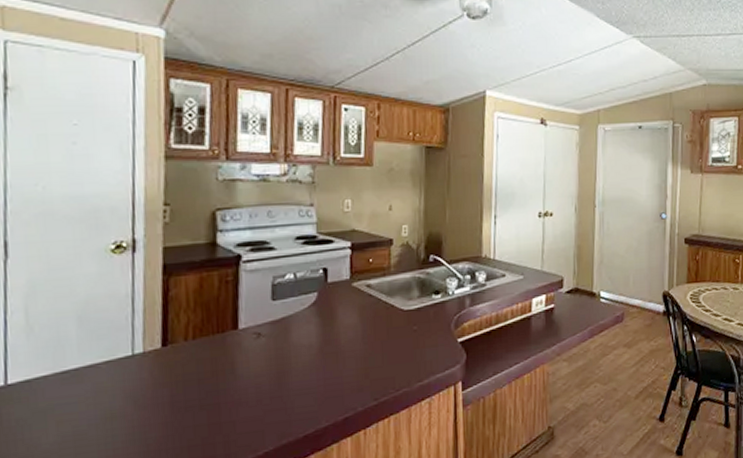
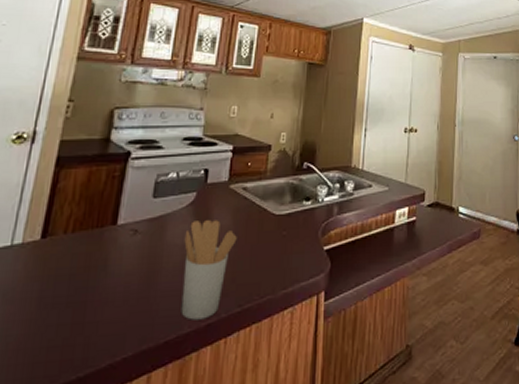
utensil holder: none [310,319,366,415] -> present [181,220,237,320]

